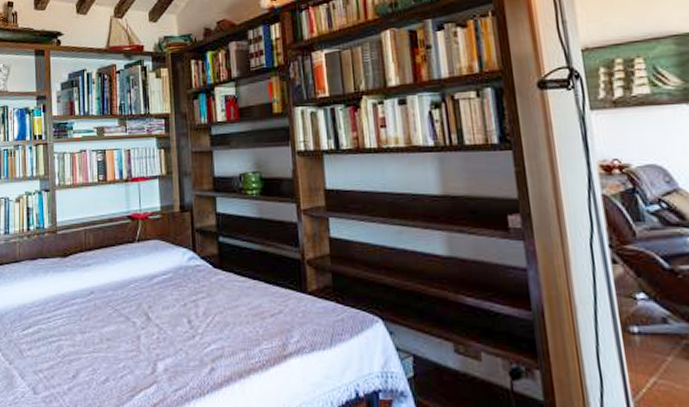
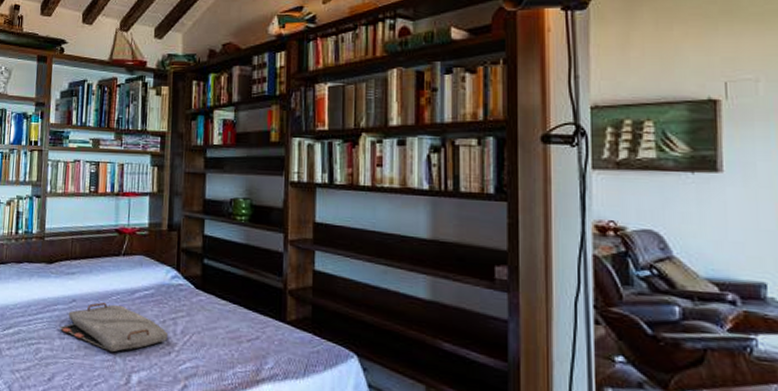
serving tray: none [79,291,191,342] -> present [59,302,169,353]

